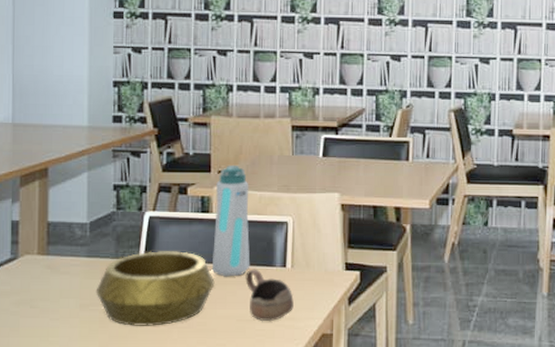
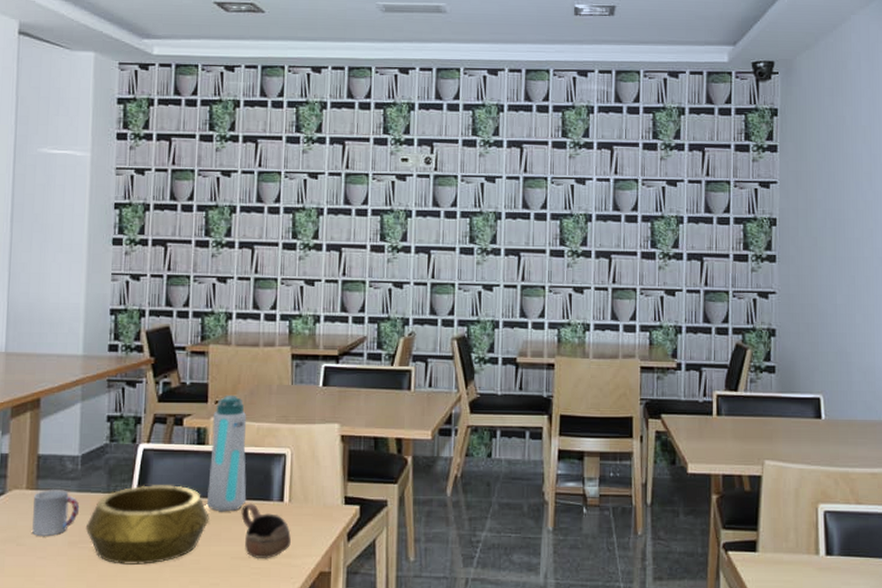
cup: none [45,255,90,299] -> present [32,489,80,536]

